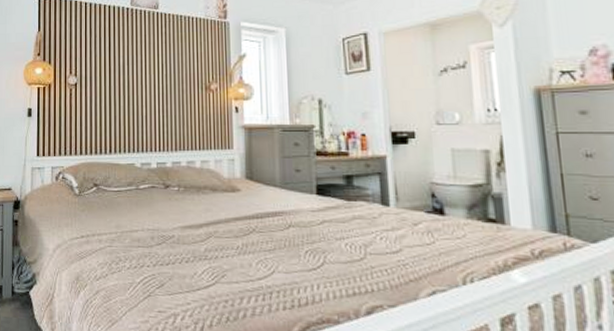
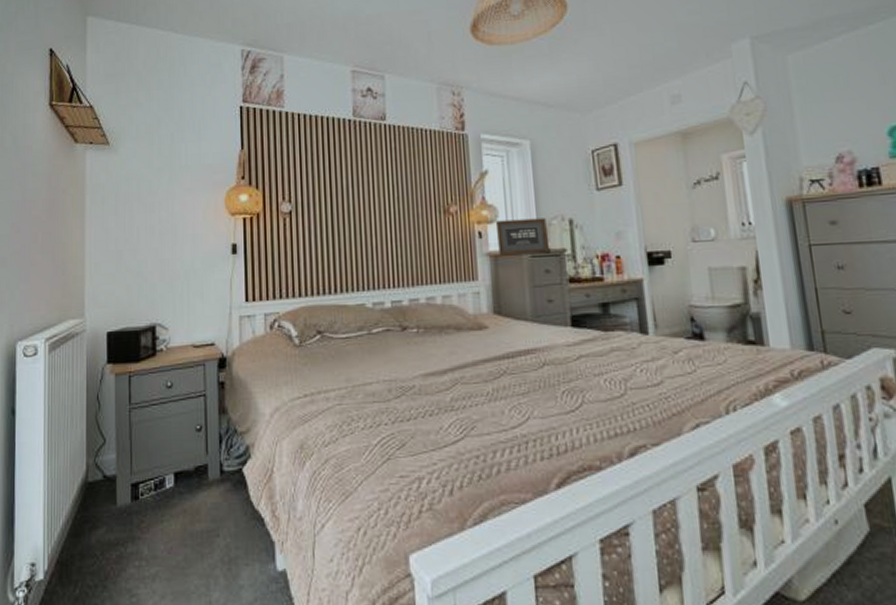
picture frame: none [250,97,300,129] -> present [495,218,551,256]

